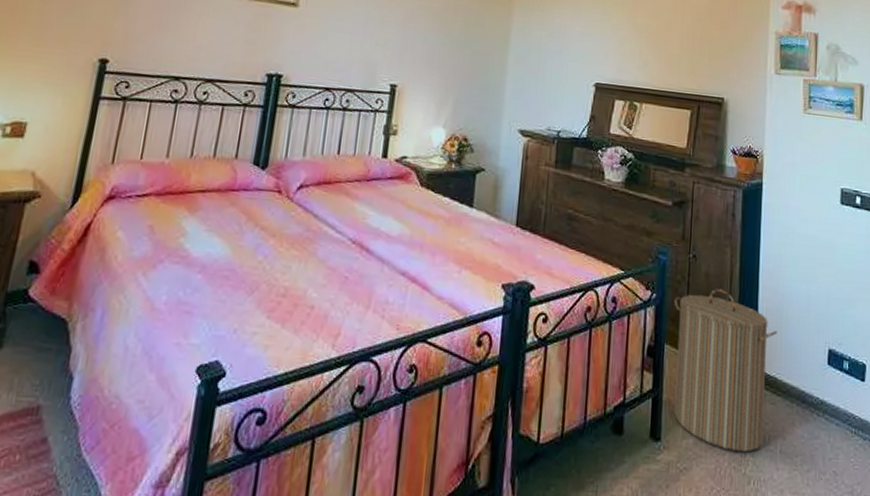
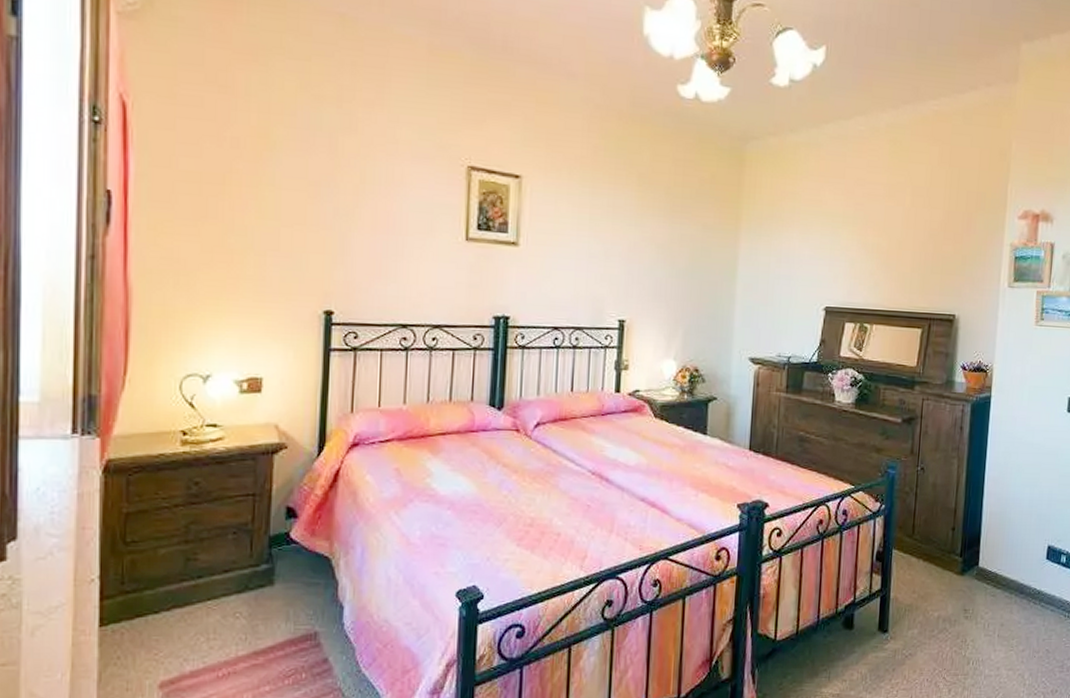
laundry hamper: present [674,289,778,453] -> none [900,497,1000,638]

